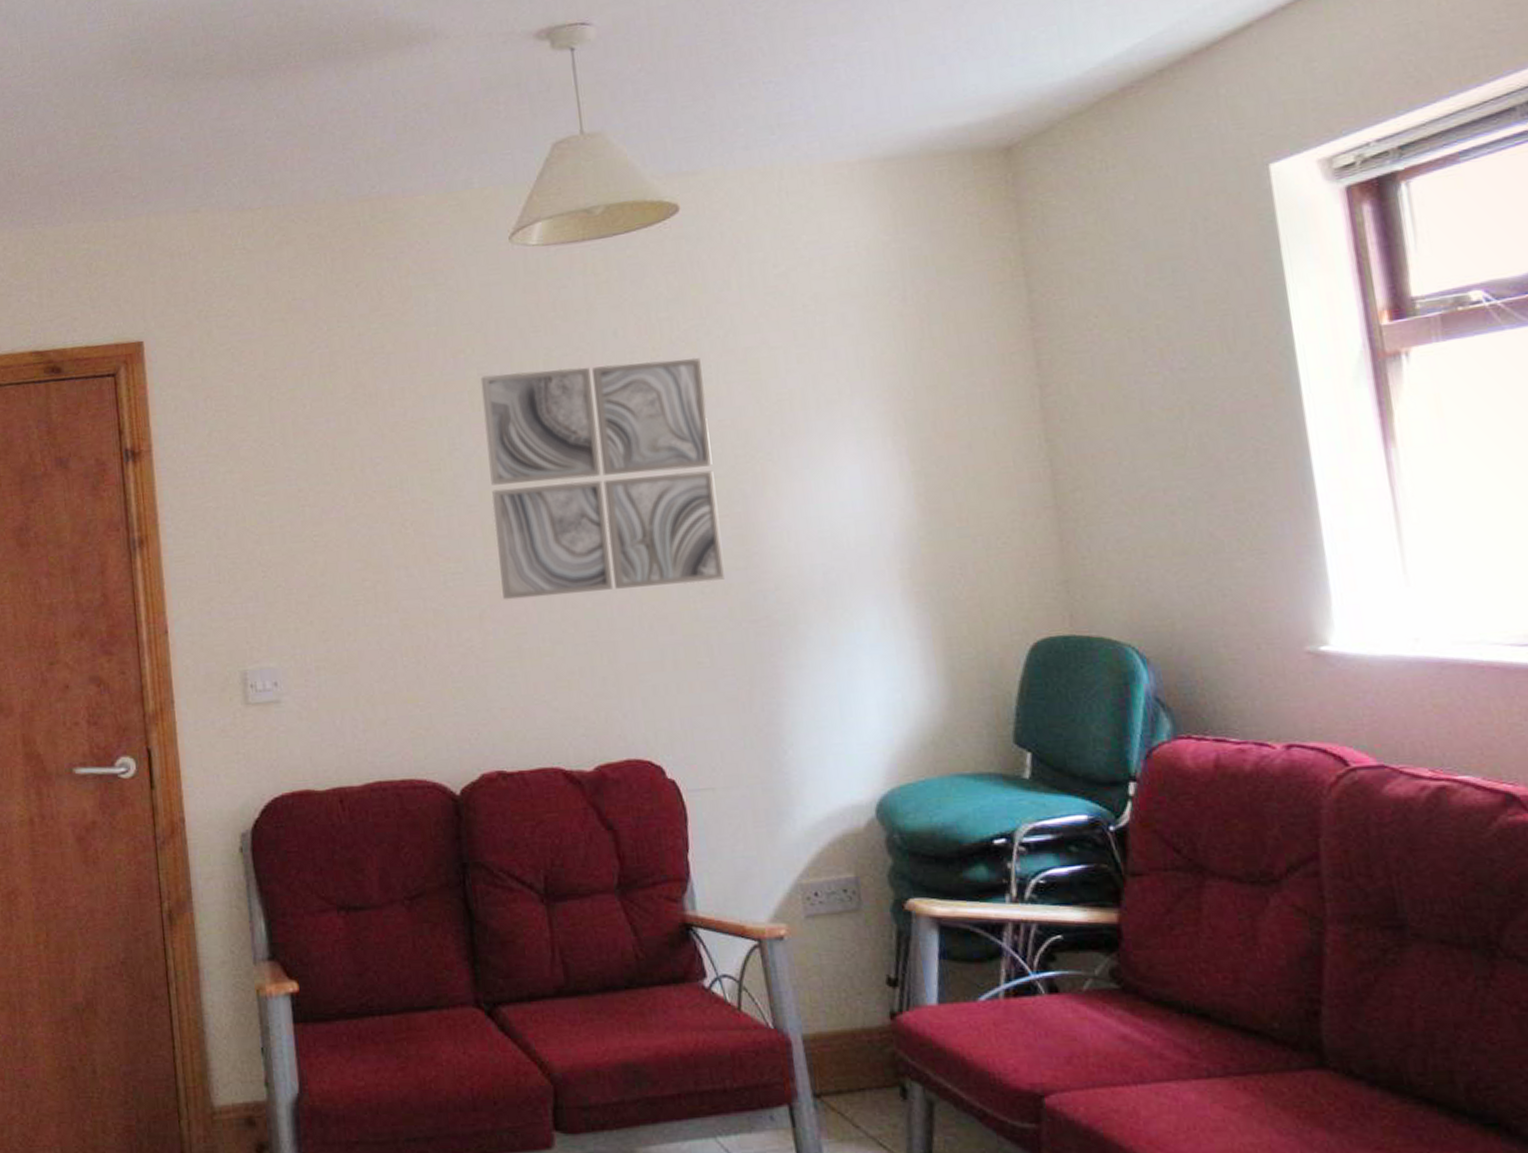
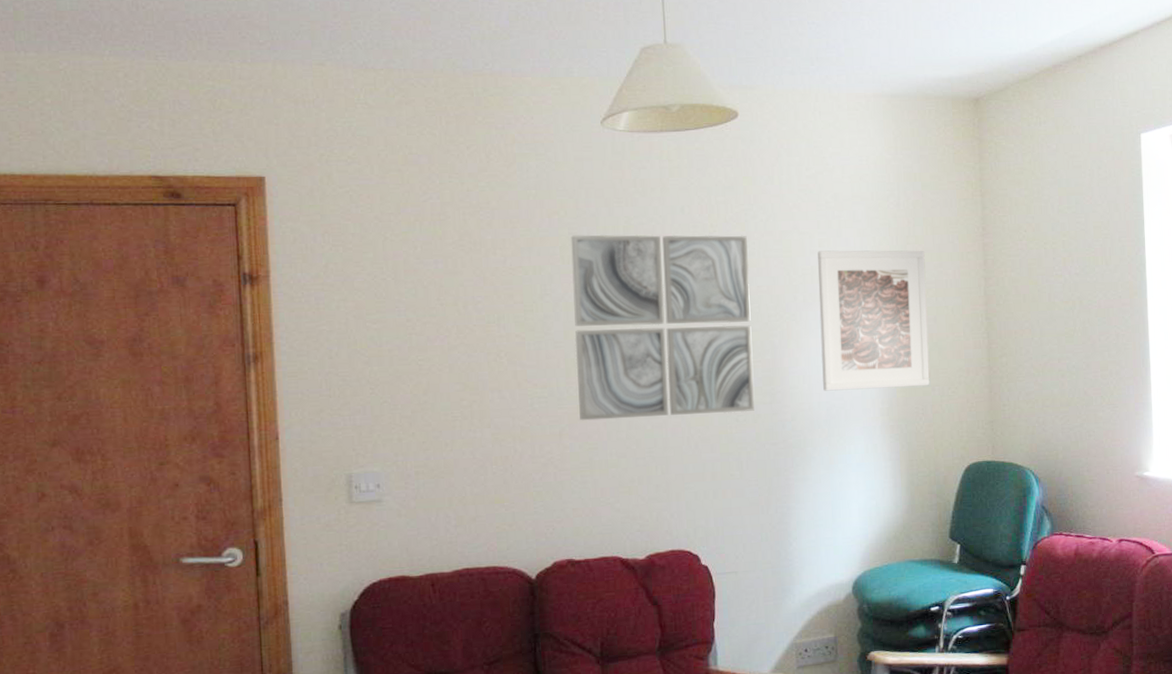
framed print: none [796,356,969,550] -> present [818,250,930,391]

